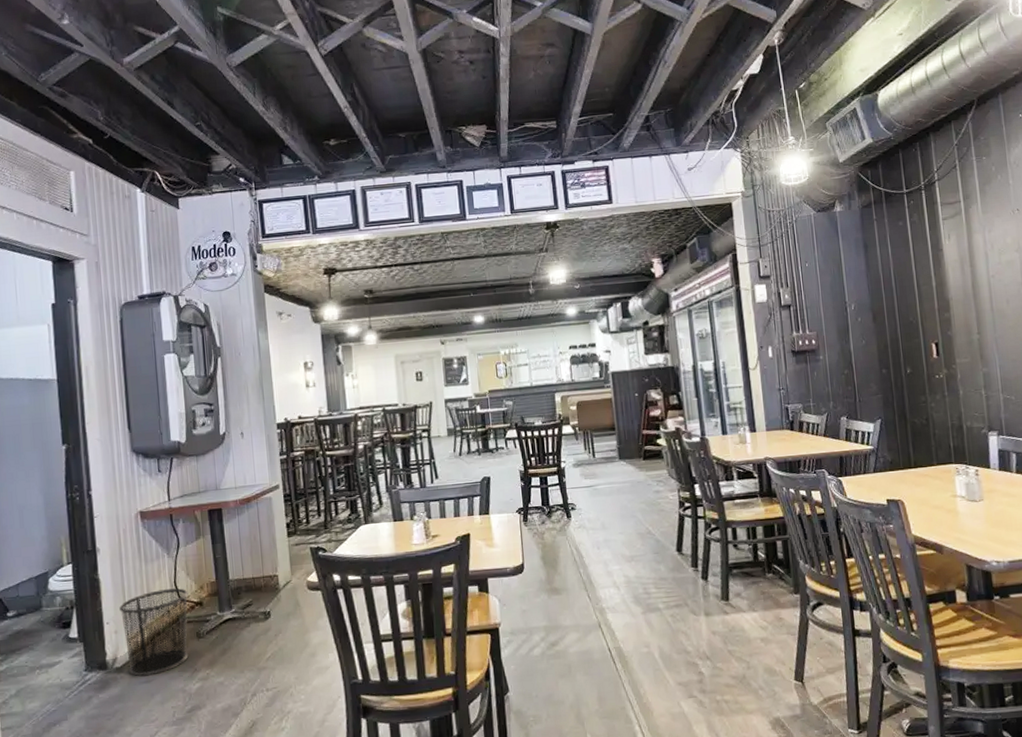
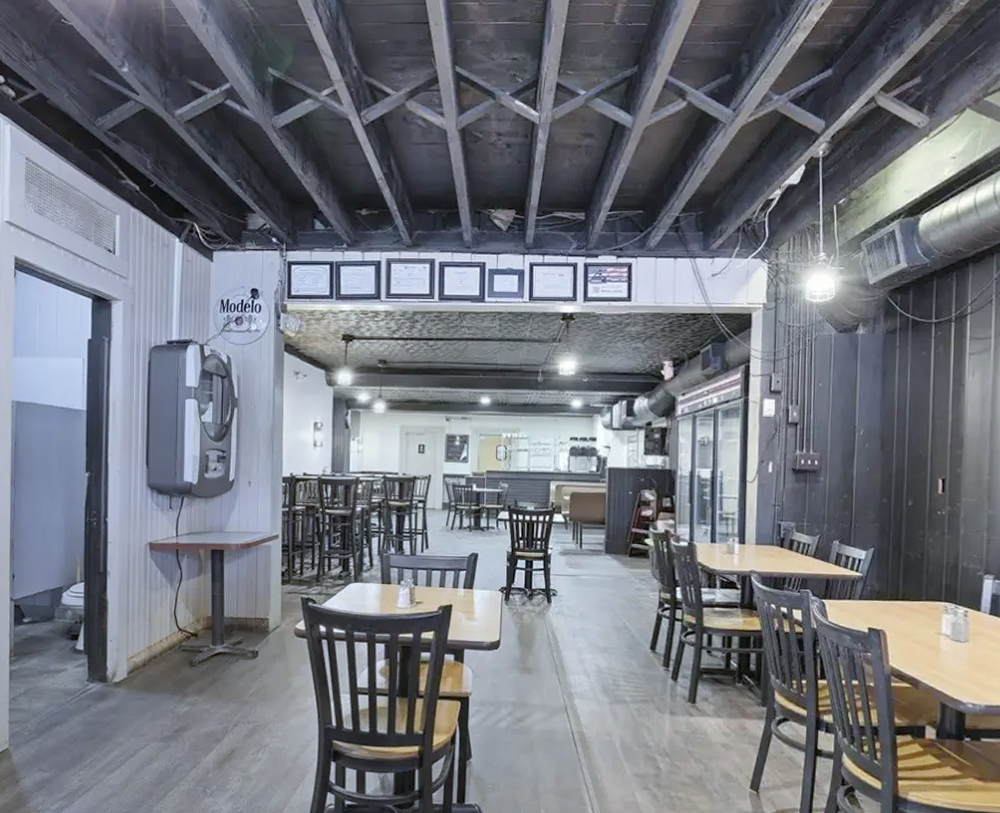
trash can: present [119,588,189,677] -> none [123,617,186,694]

